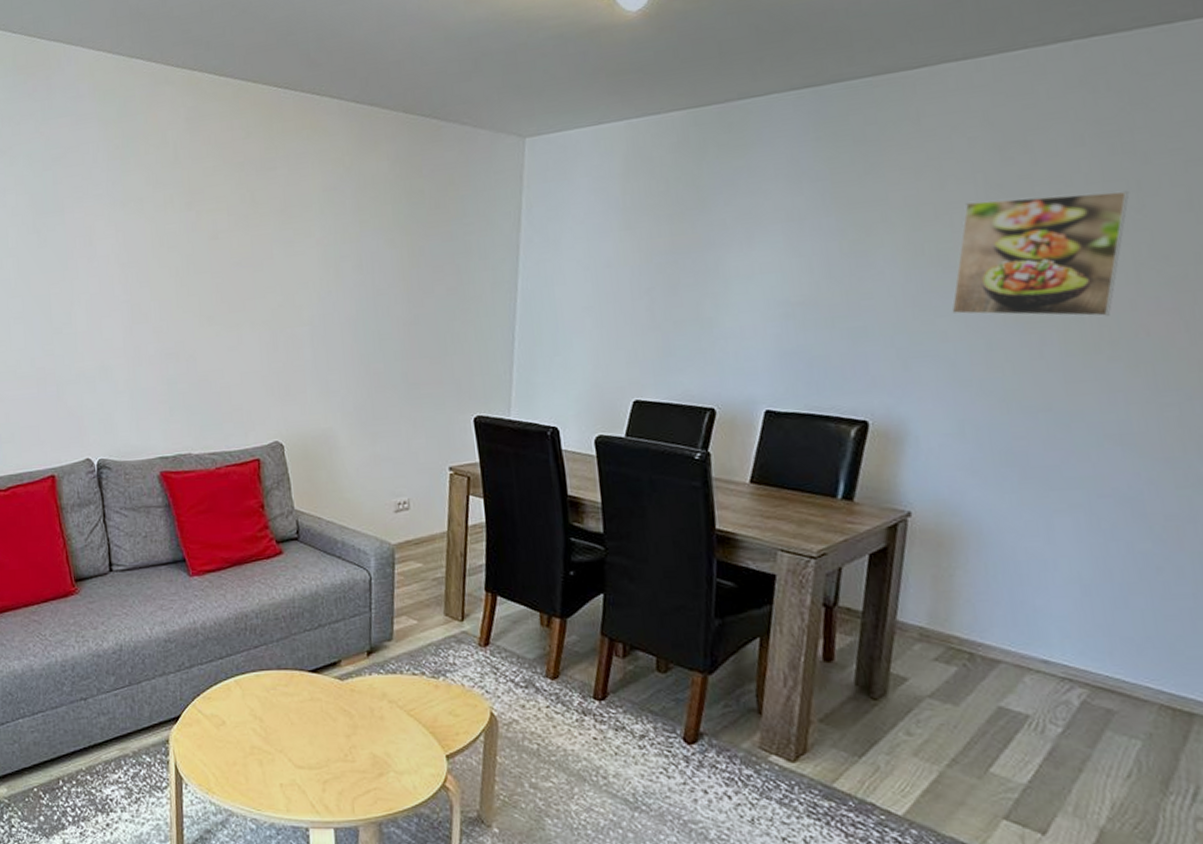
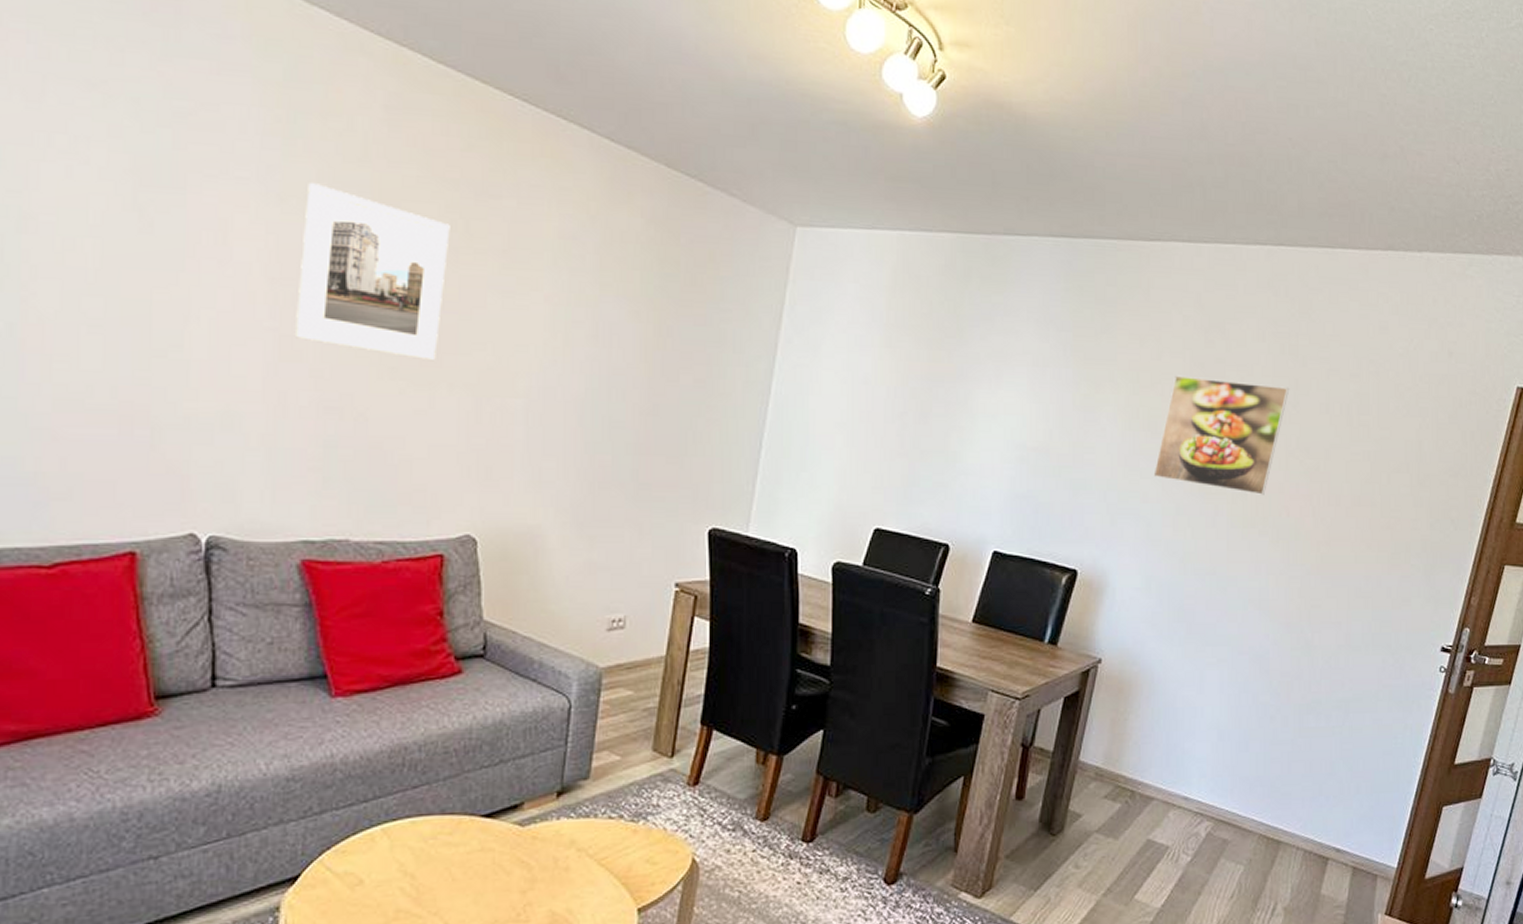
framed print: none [140,187,241,307] -> present [294,183,450,361]

